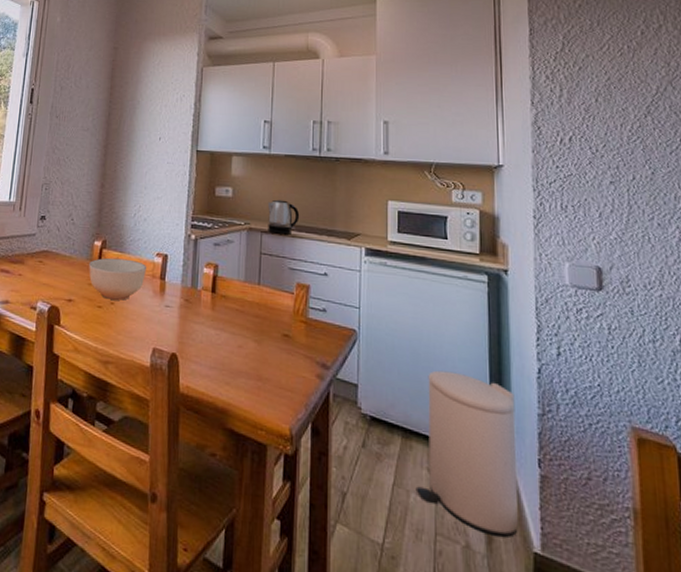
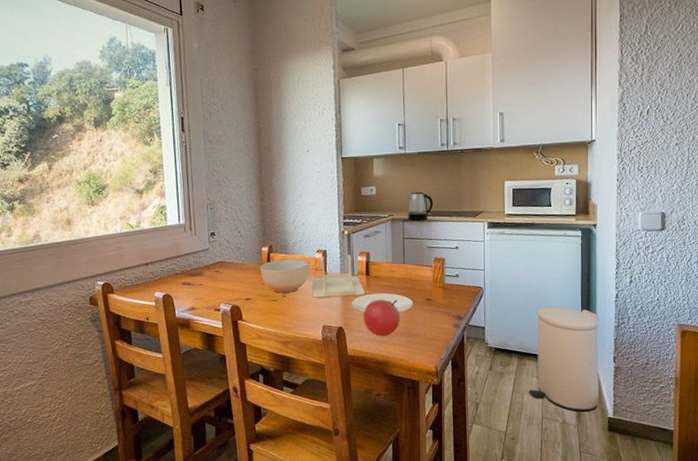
napkin holder: none [145,260,209,317] -> present [312,254,366,298]
plate: none [190,316,266,348] -> present [351,292,413,313]
fruit: none [203,325,249,375] -> present [363,299,400,336]

